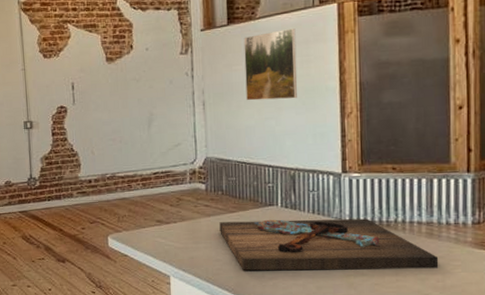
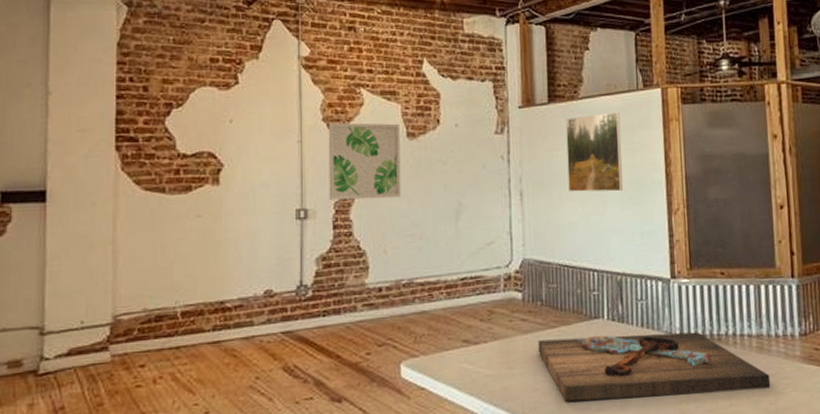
wall art: none [44,51,104,114] -> present [328,122,401,201]

